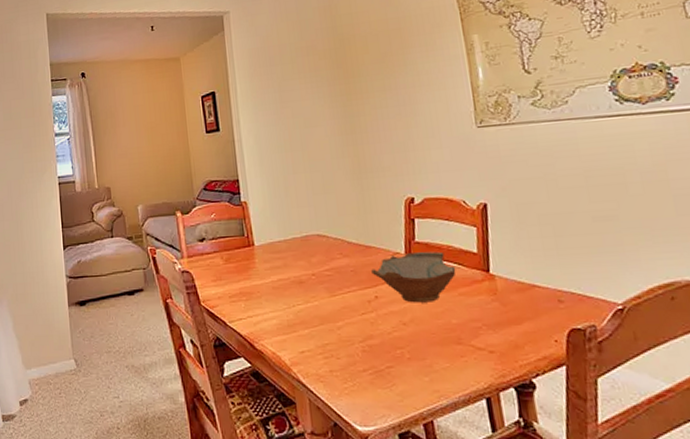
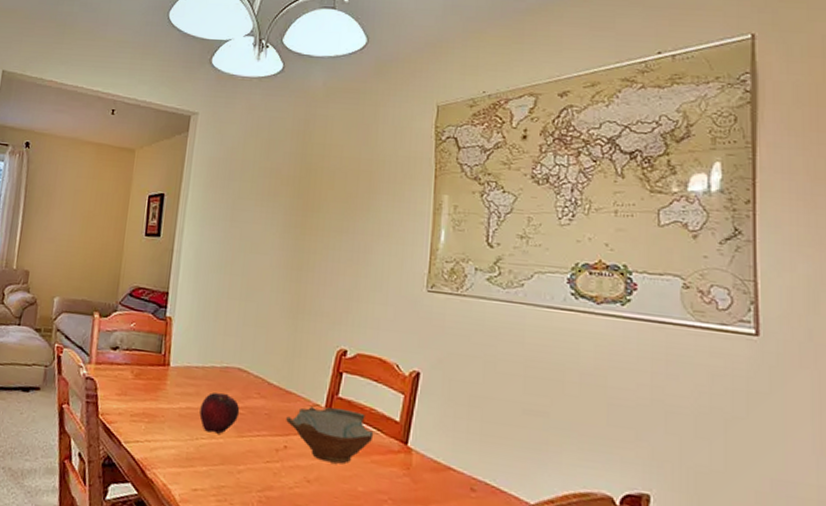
fruit: none [290,259,328,298] -> present [199,392,240,434]

